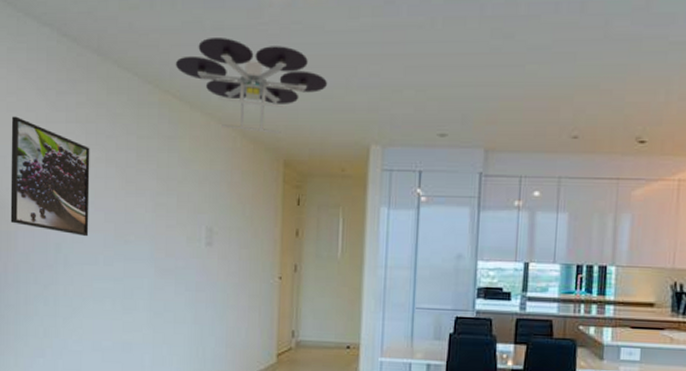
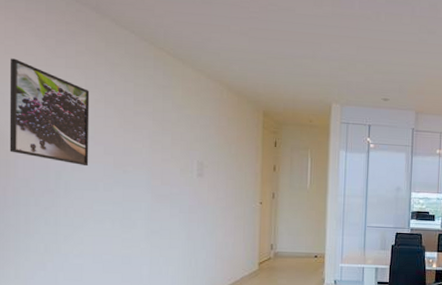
ceiling light: present [175,38,328,133] -> none [169,9,299,90]

